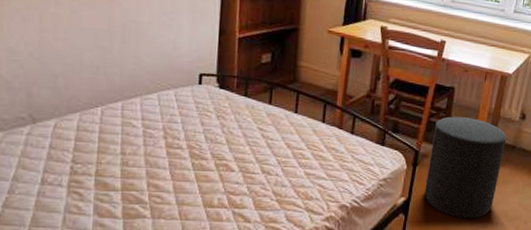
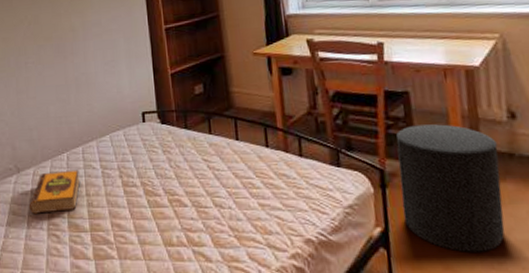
hardback book: none [46,125,115,171] -> present [30,170,80,215]

